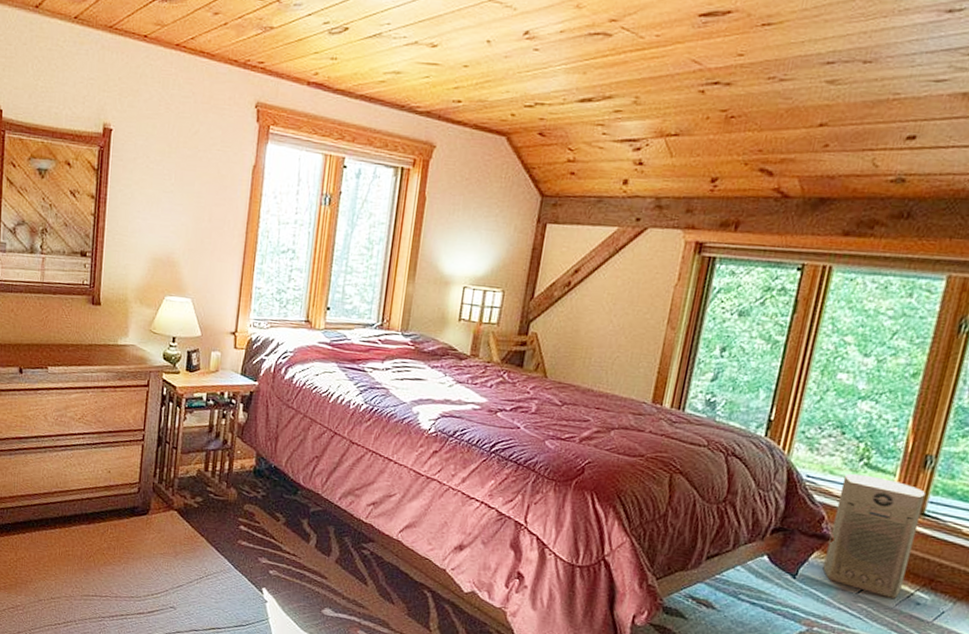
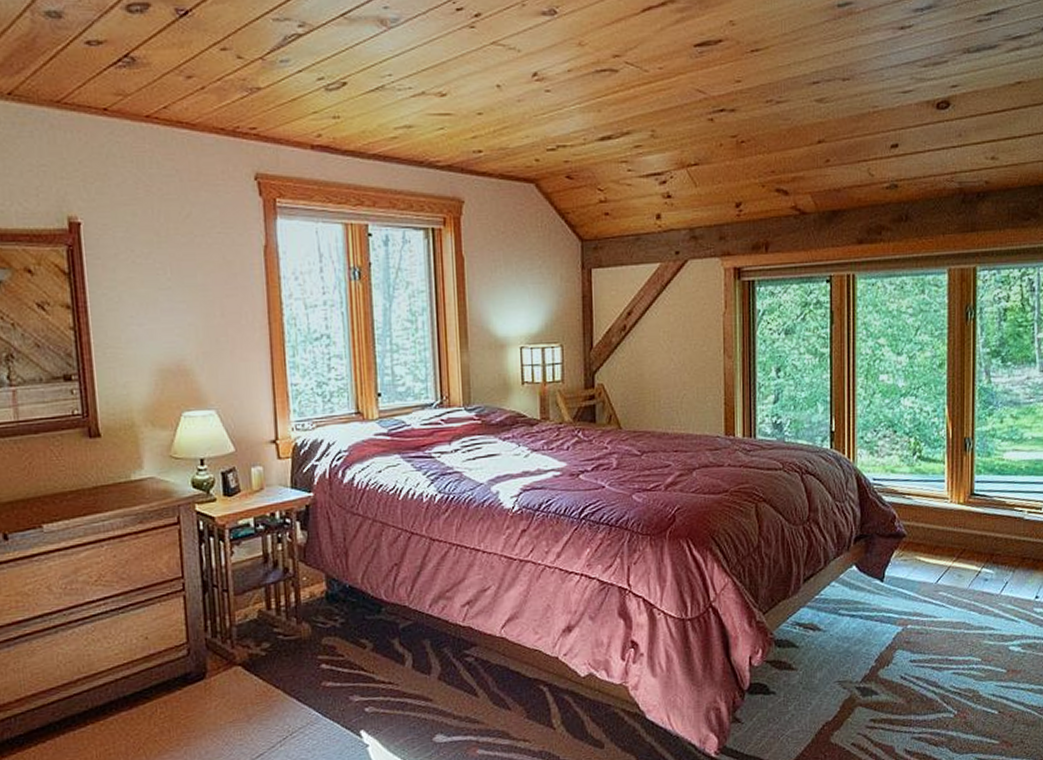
air purifier: present [823,473,926,598] -> none [904,467,972,580]

